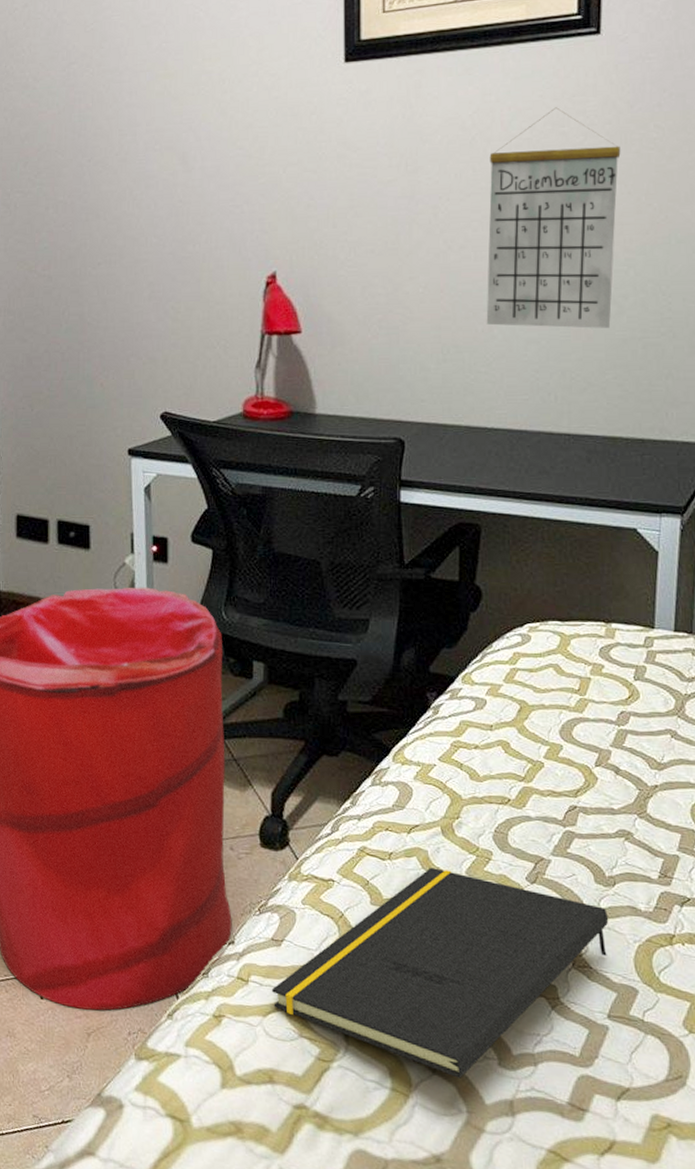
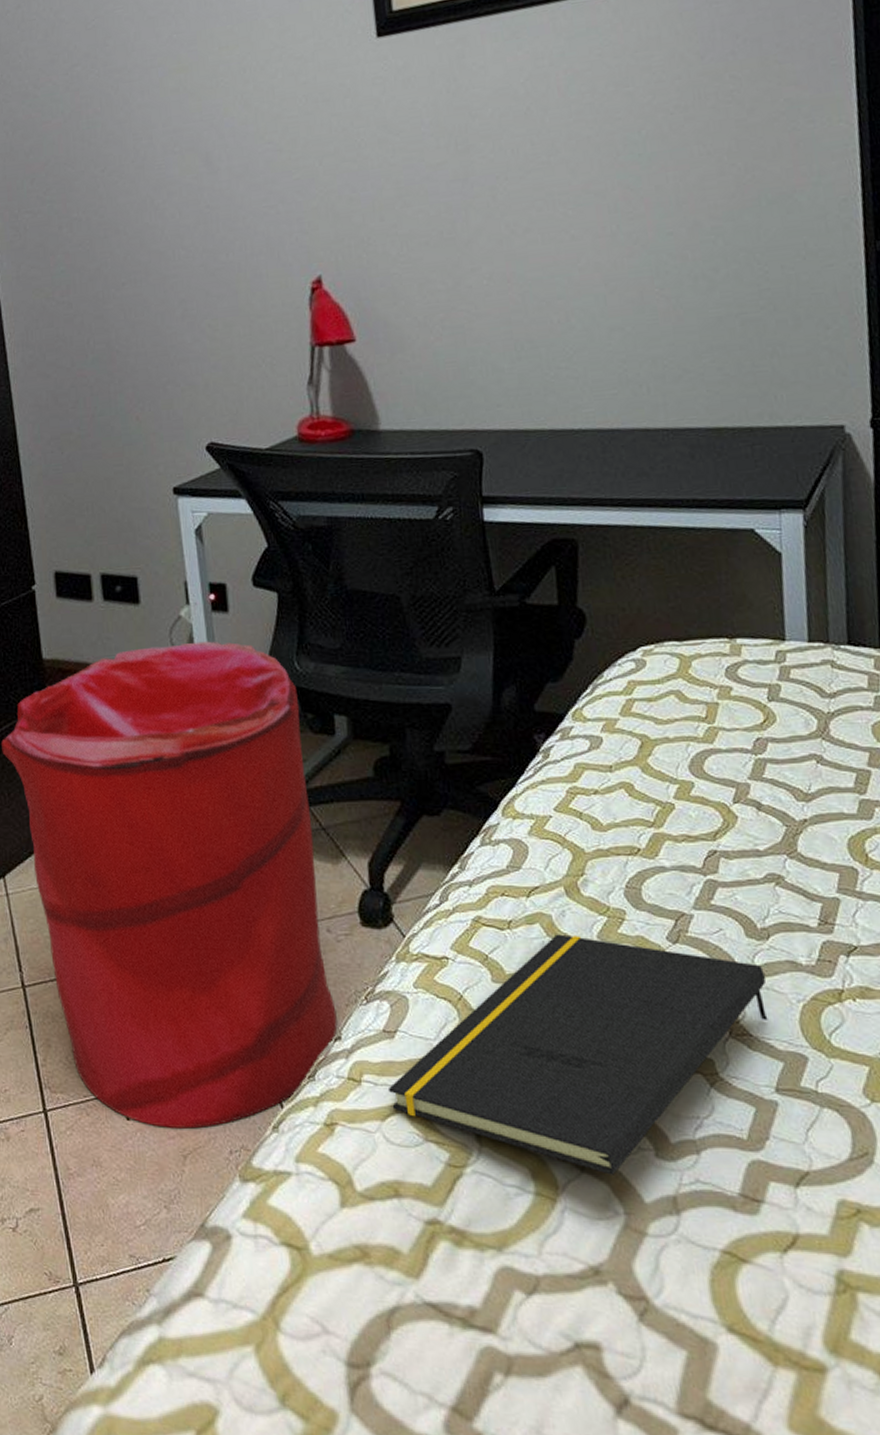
calendar: present [486,107,621,328] -> none [548,65,703,314]

